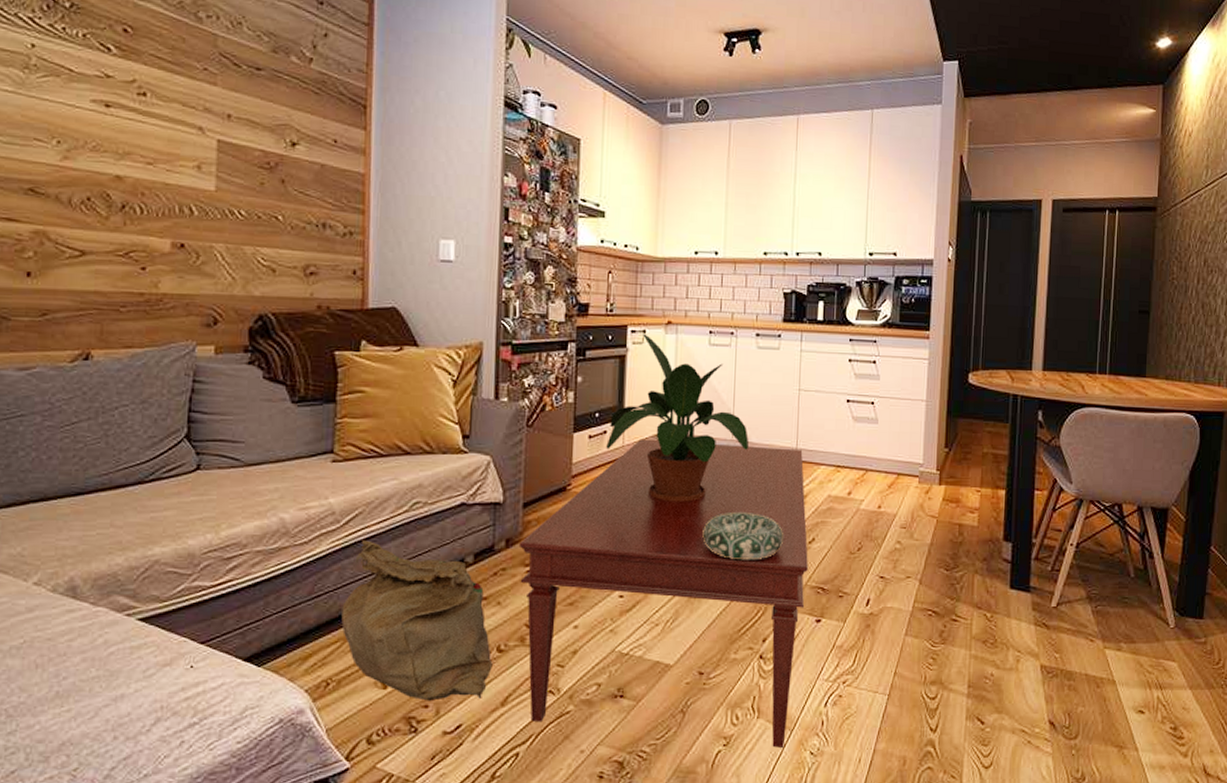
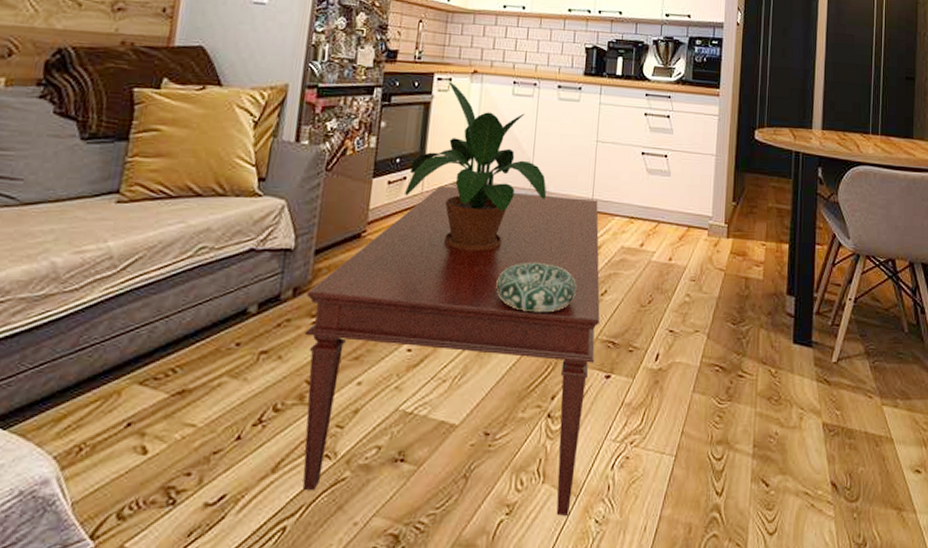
bag: present [341,540,493,701] -> none [104,287,267,468]

